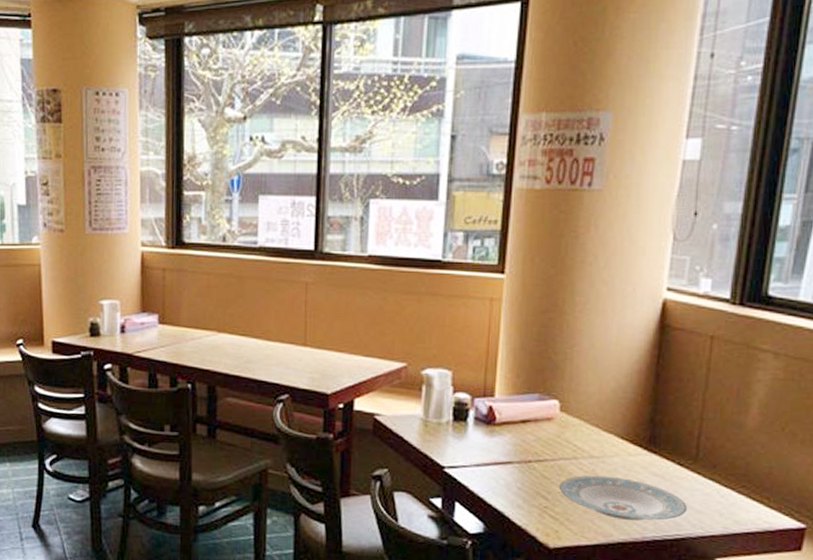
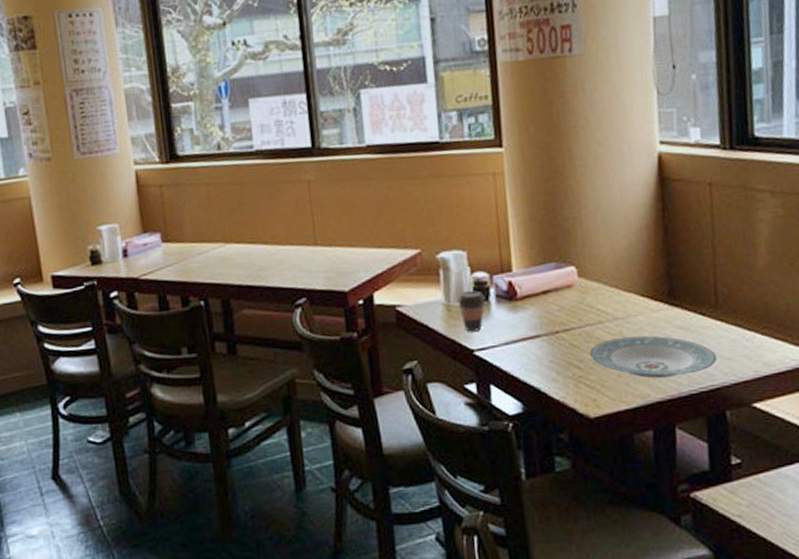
coffee cup: none [435,410,464,449] -> present [456,290,485,332]

